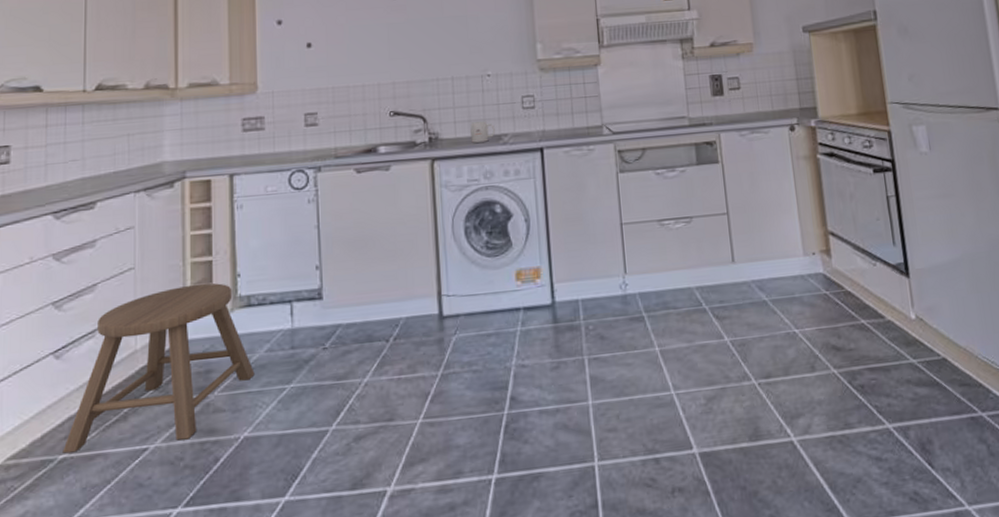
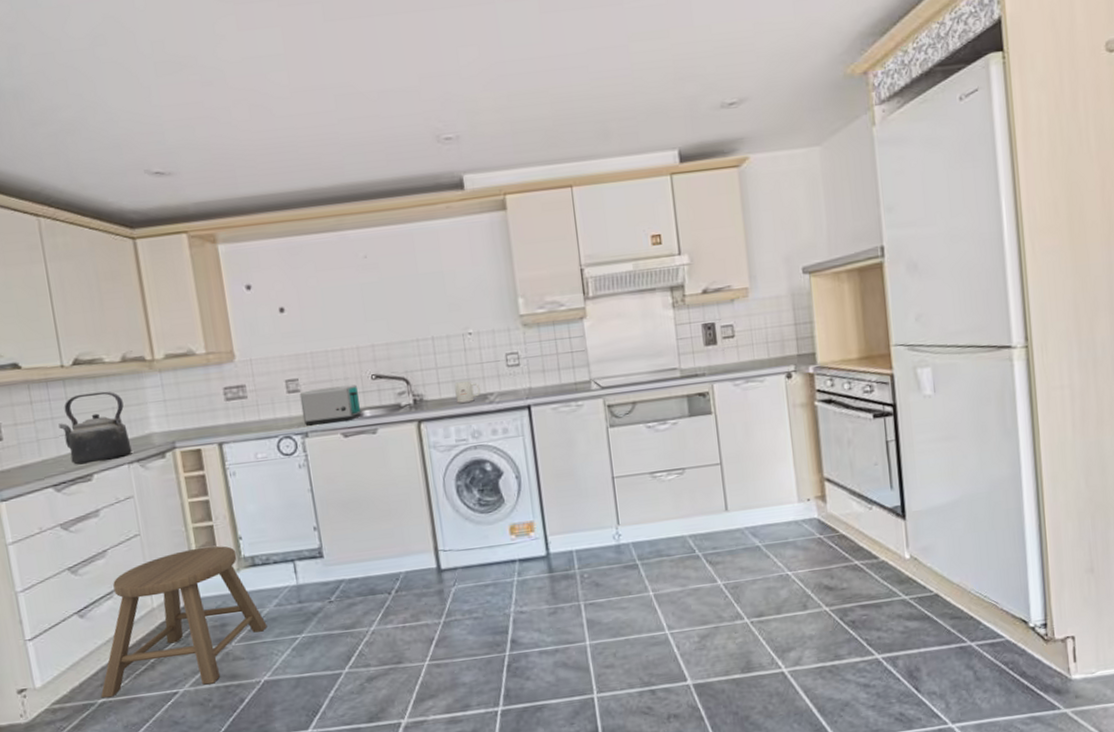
kettle: none [70,117,141,192] -> present [58,391,132,465]
toaster: none [317,120,376,160] -> present [299,384,361,426]

